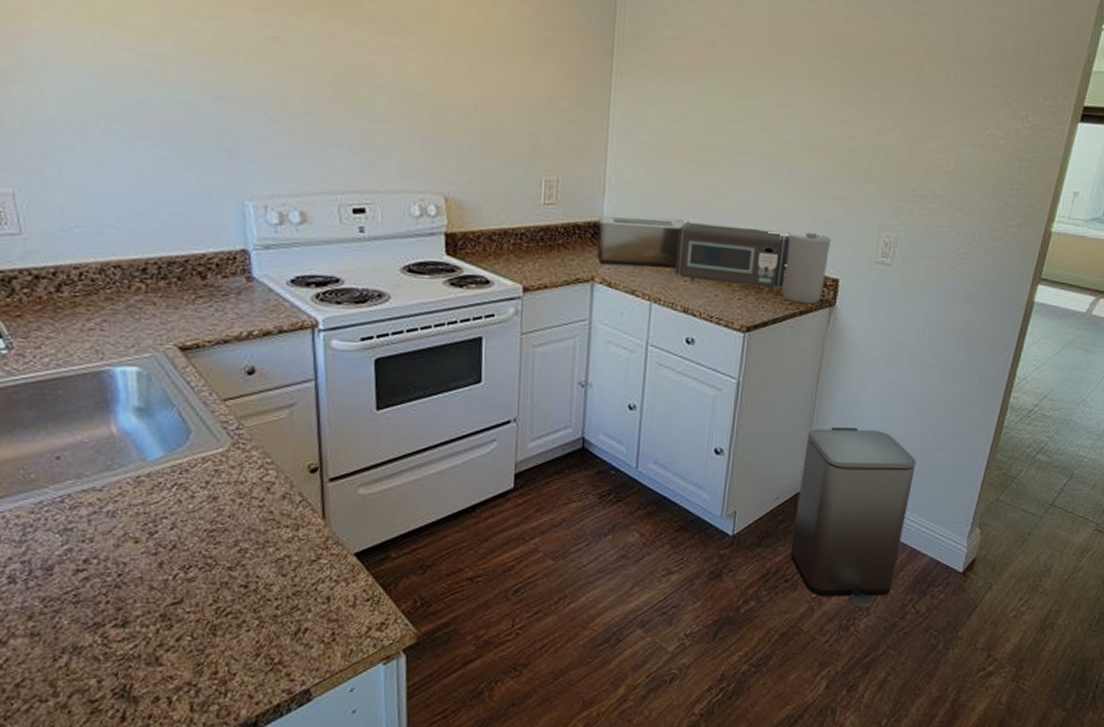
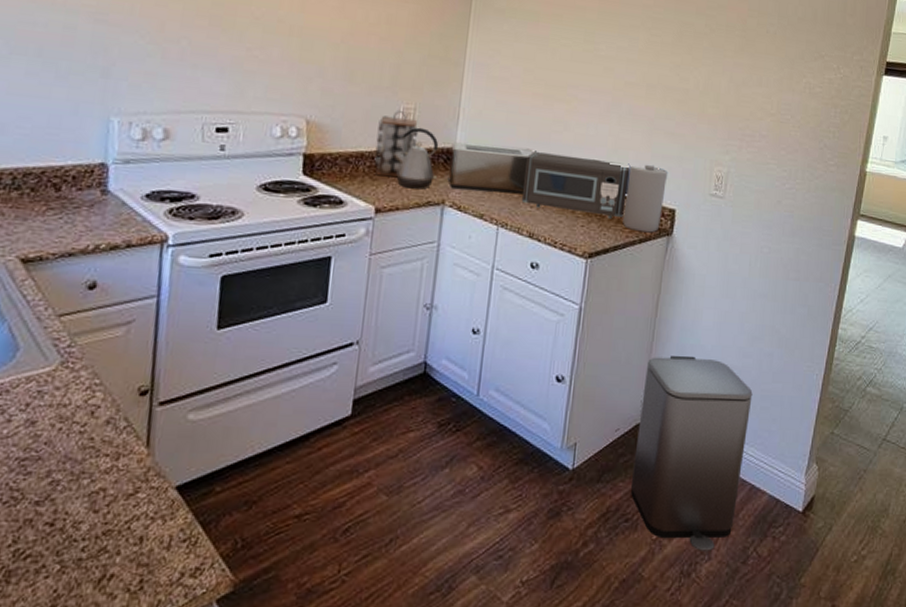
spice rack: none [519,182,563,255] -> present [375,110,419,178]
kettle: none [537,200,585,266] -> present [392,127,439,189]

